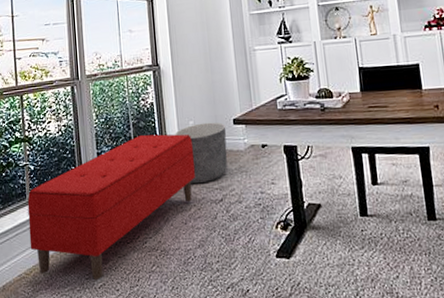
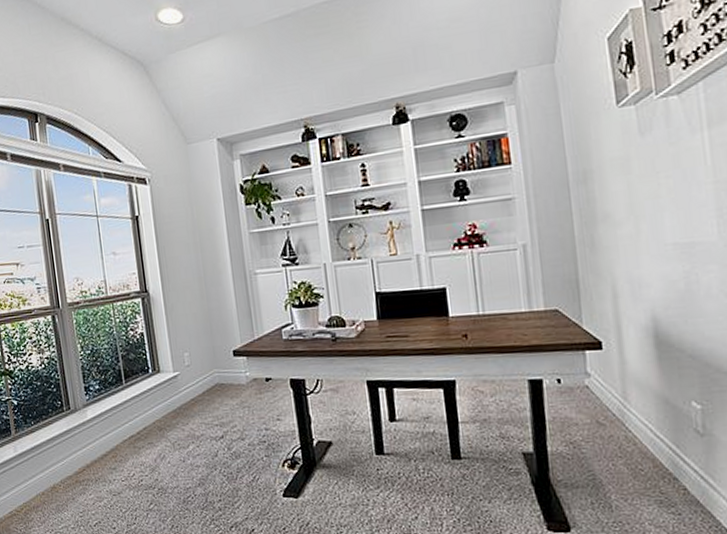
bench: present [27,134,195,281] -> none [13,367,193,519]
planter: present [175,122,228,184] -> none [168,353,228,420]

